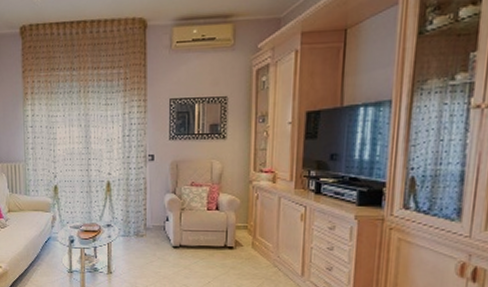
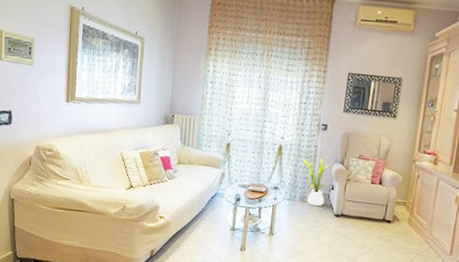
house plant: none [132,186,165,240] -> present [303,152,331,207]

